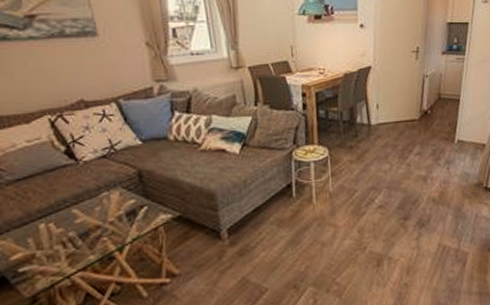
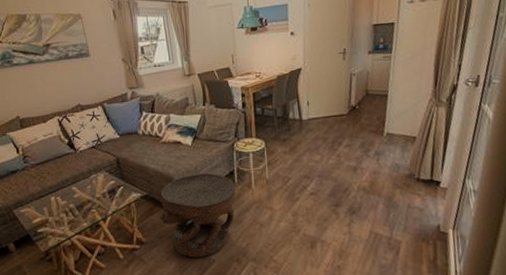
carved stool: none [197,187,293,288] -> present [159,173,236,258]

